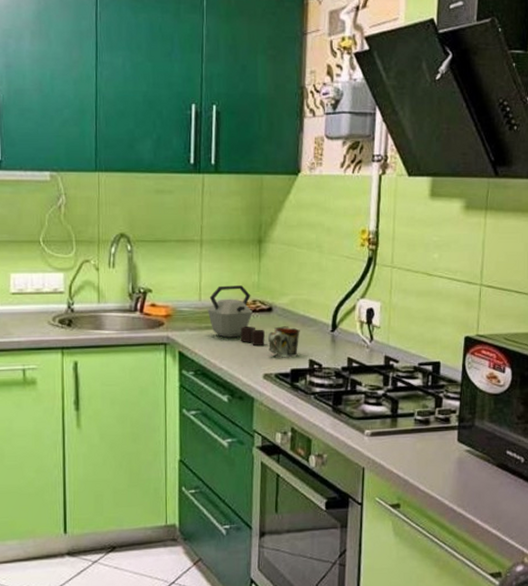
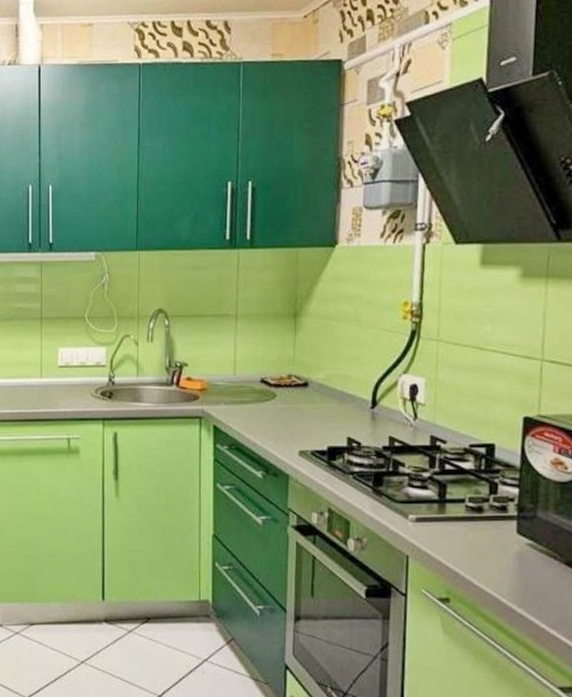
kettle: present [207,285,265,346] -> none [241,360,300,421]
mug: present [268,326,300,358] -> none [304,402,338,435]

